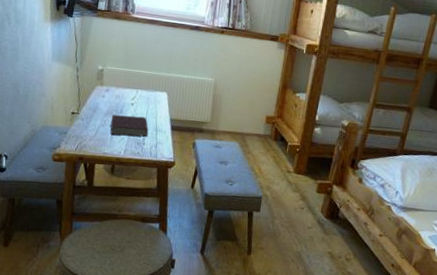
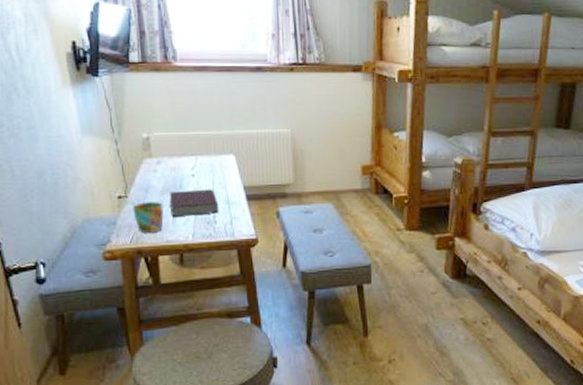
mug: none [81,119,105,145] -> present [133,202,164,233]

